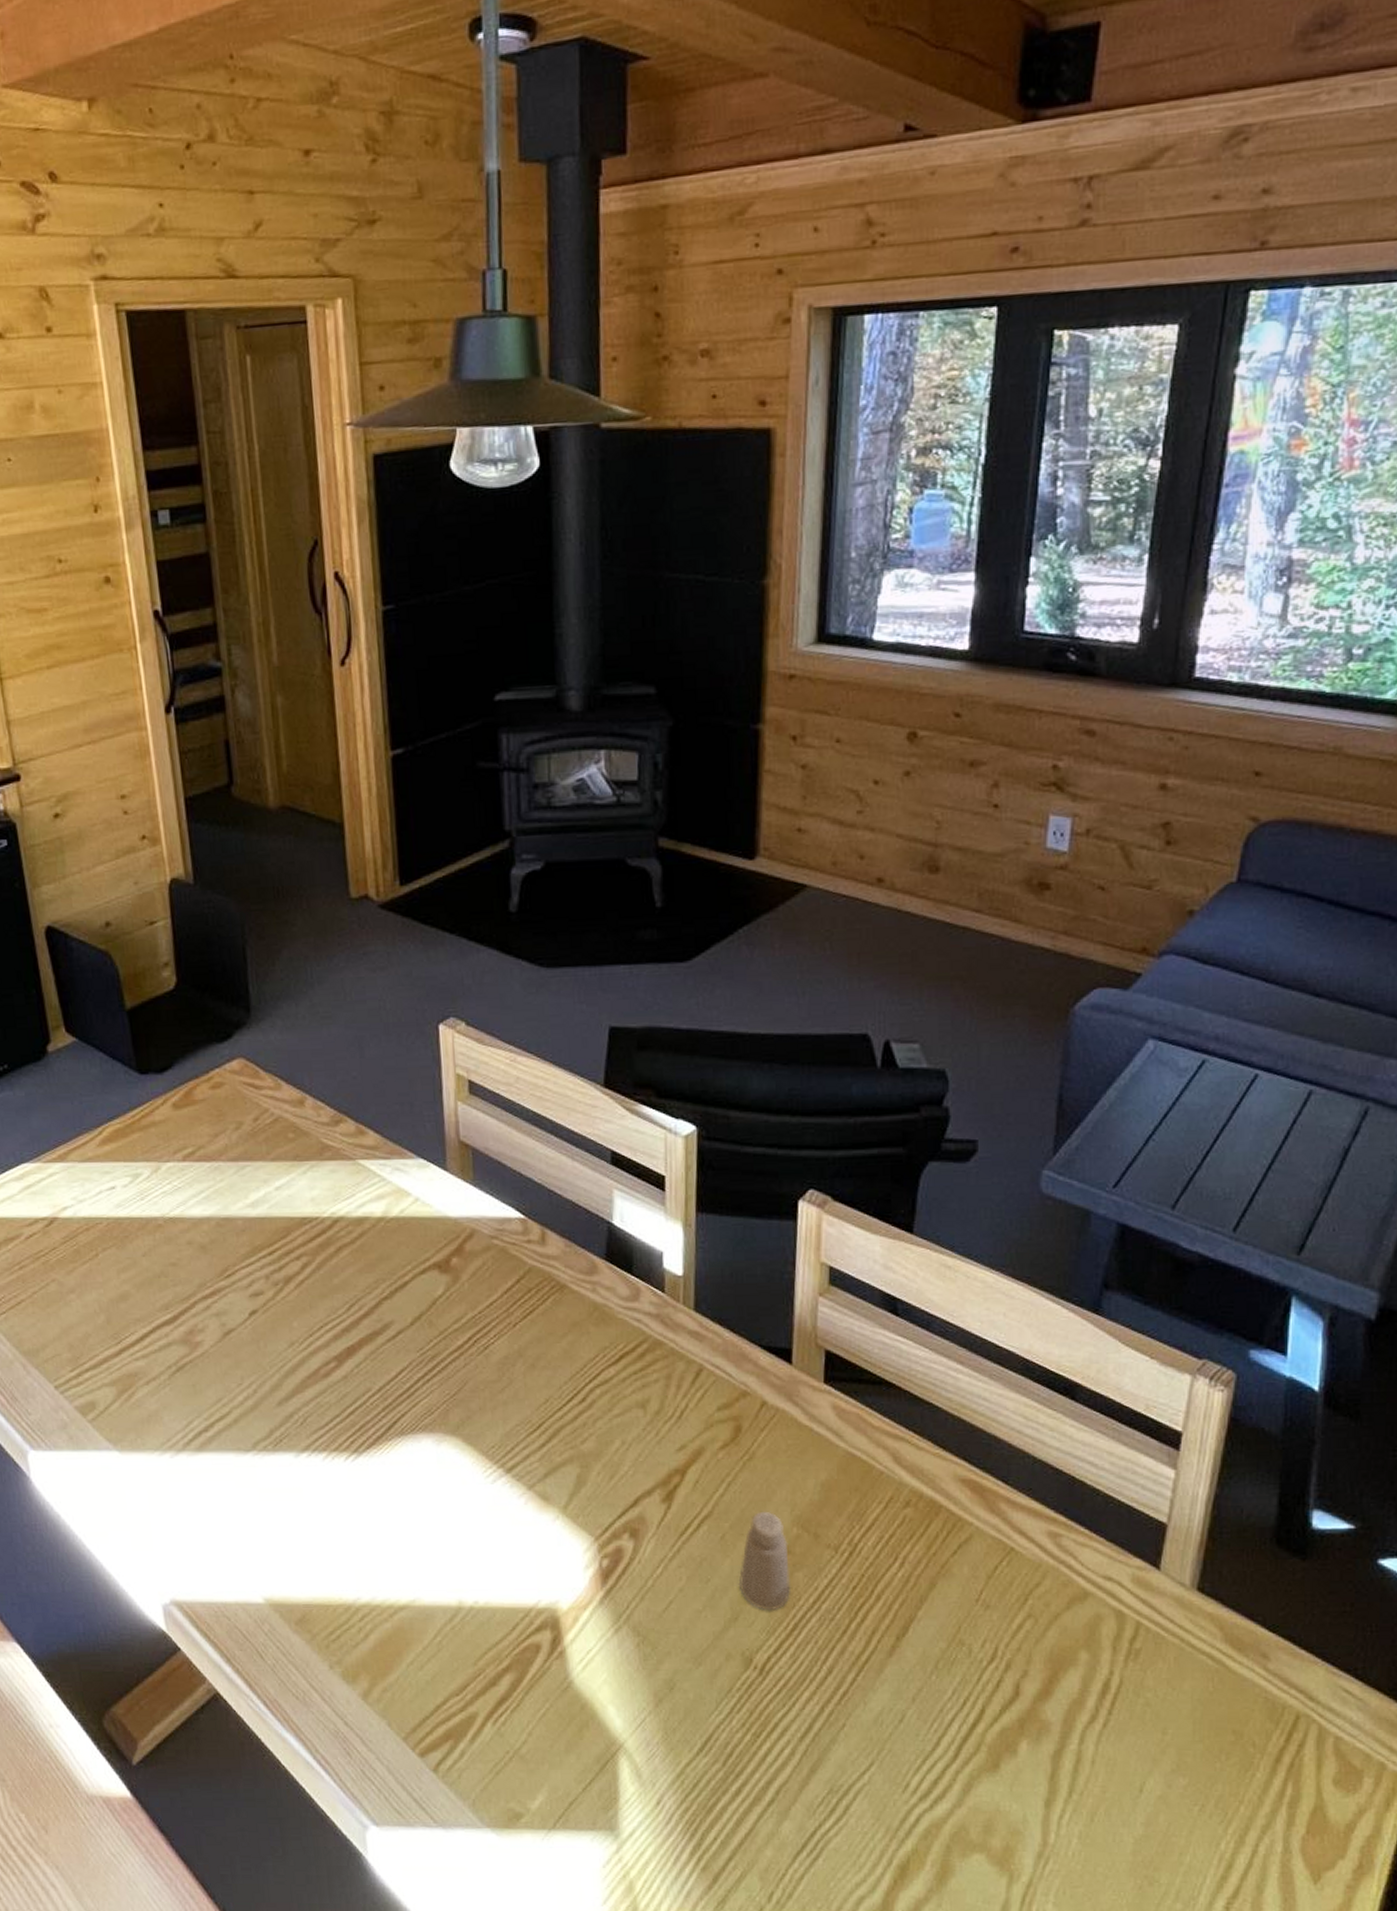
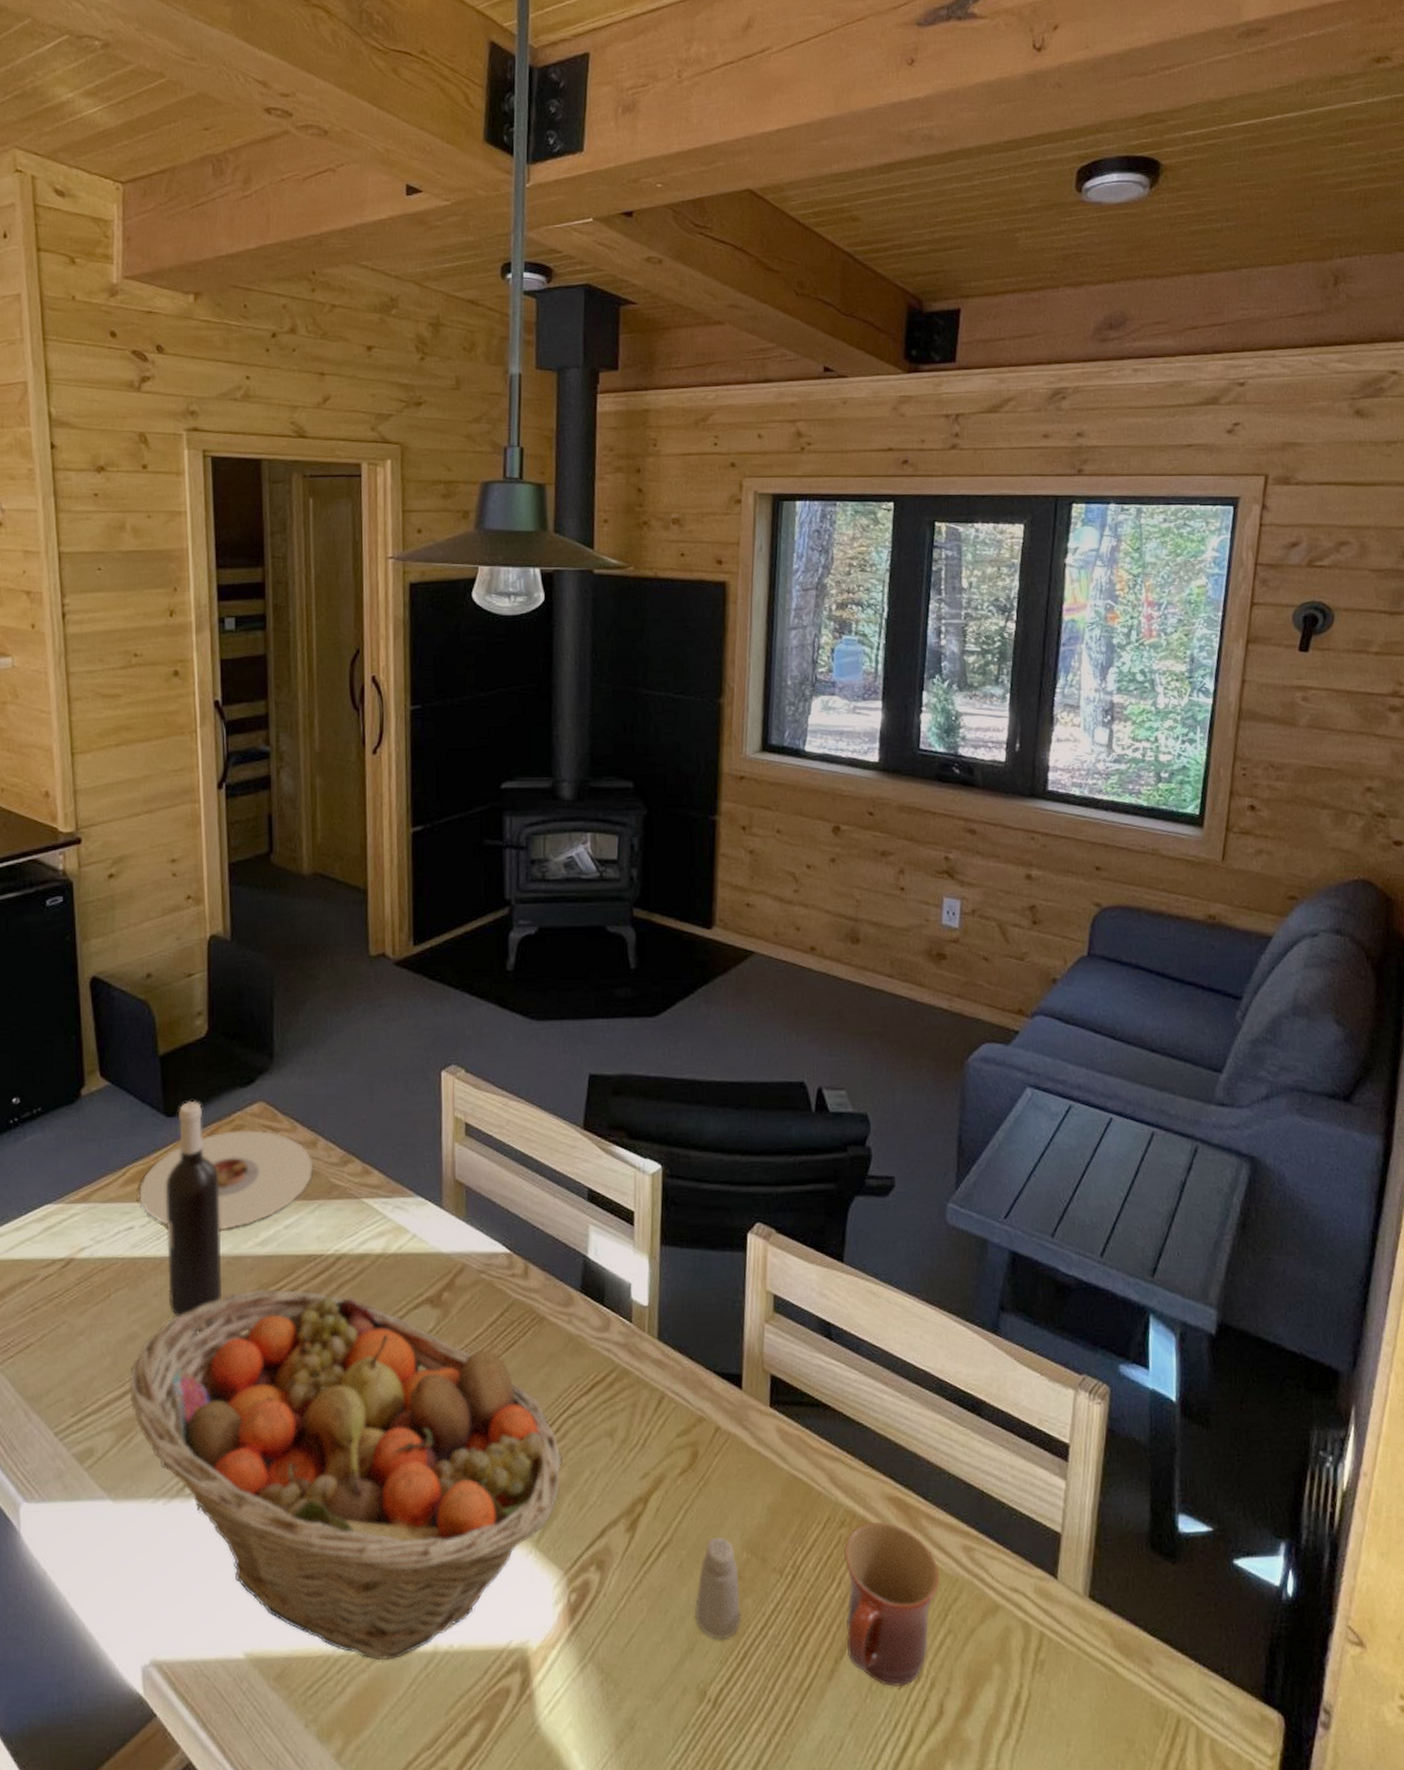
plate: none [118,1088,303,1192] -> present [139,1130,314,1231]
fruit basket: none [125,1250,592,1612] -> present [129,1288,564,1661]
wine bottle: none [145,1057,214,1277] -> present [166,1100,223,1316]
mug: none [909,1503,1019,1667] -> present [844,1521,939,1688]

